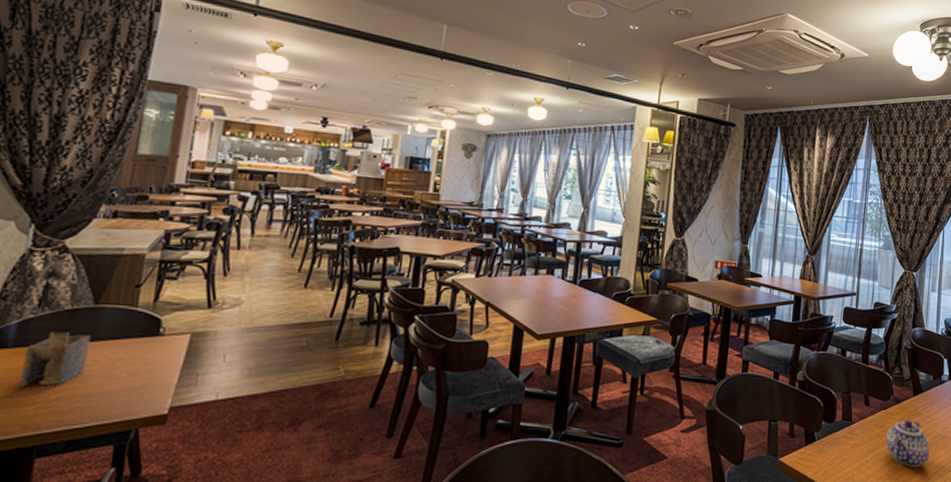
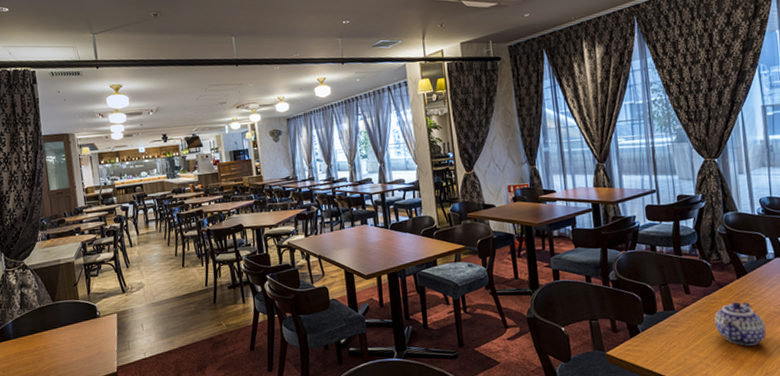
napkin holder: present [19,332,91,388] -> none [21,324,59,365]

